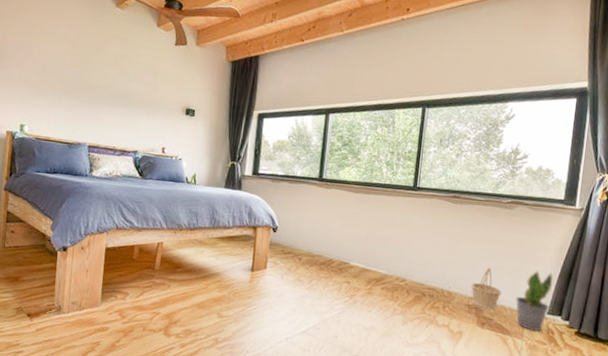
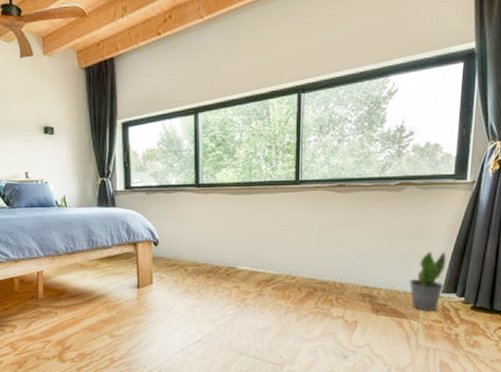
basket: present [471,267,502,310] -> none [363,254,395,296]

